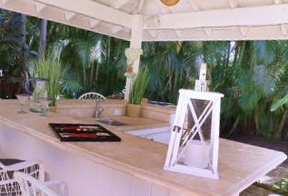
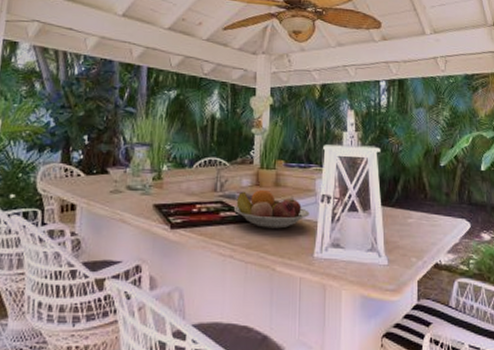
fruit bowl: none [107,118,164,148] -> present [234,189,310,229]

